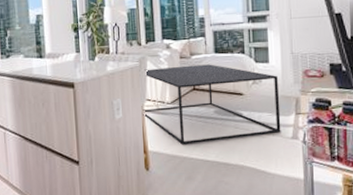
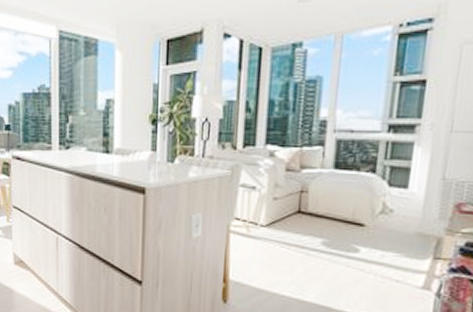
coffee table: present [143,64,281,145] -> none [228,180,417,280]

